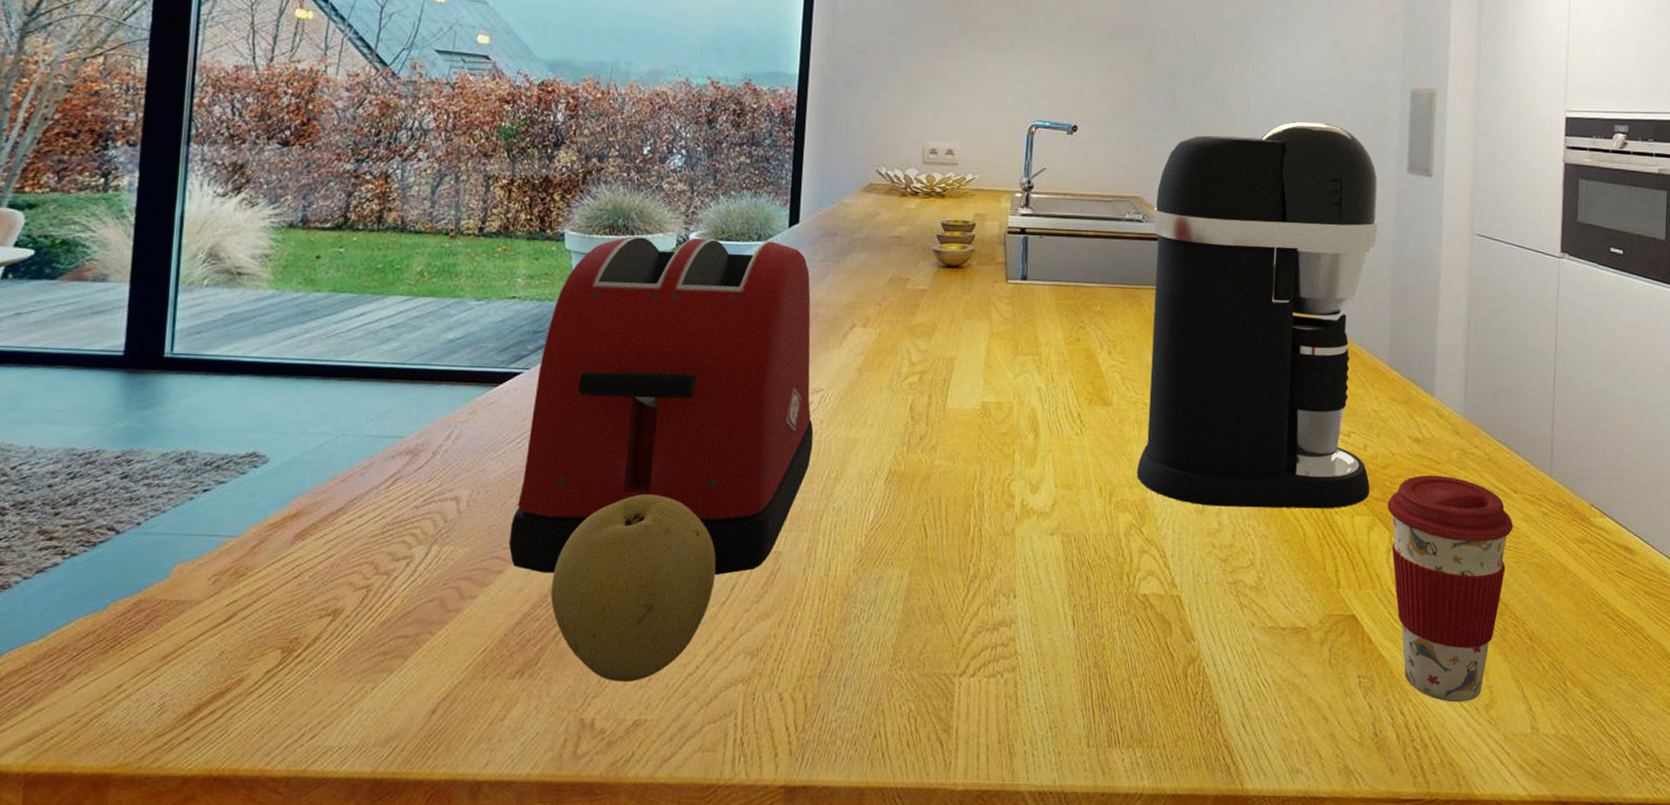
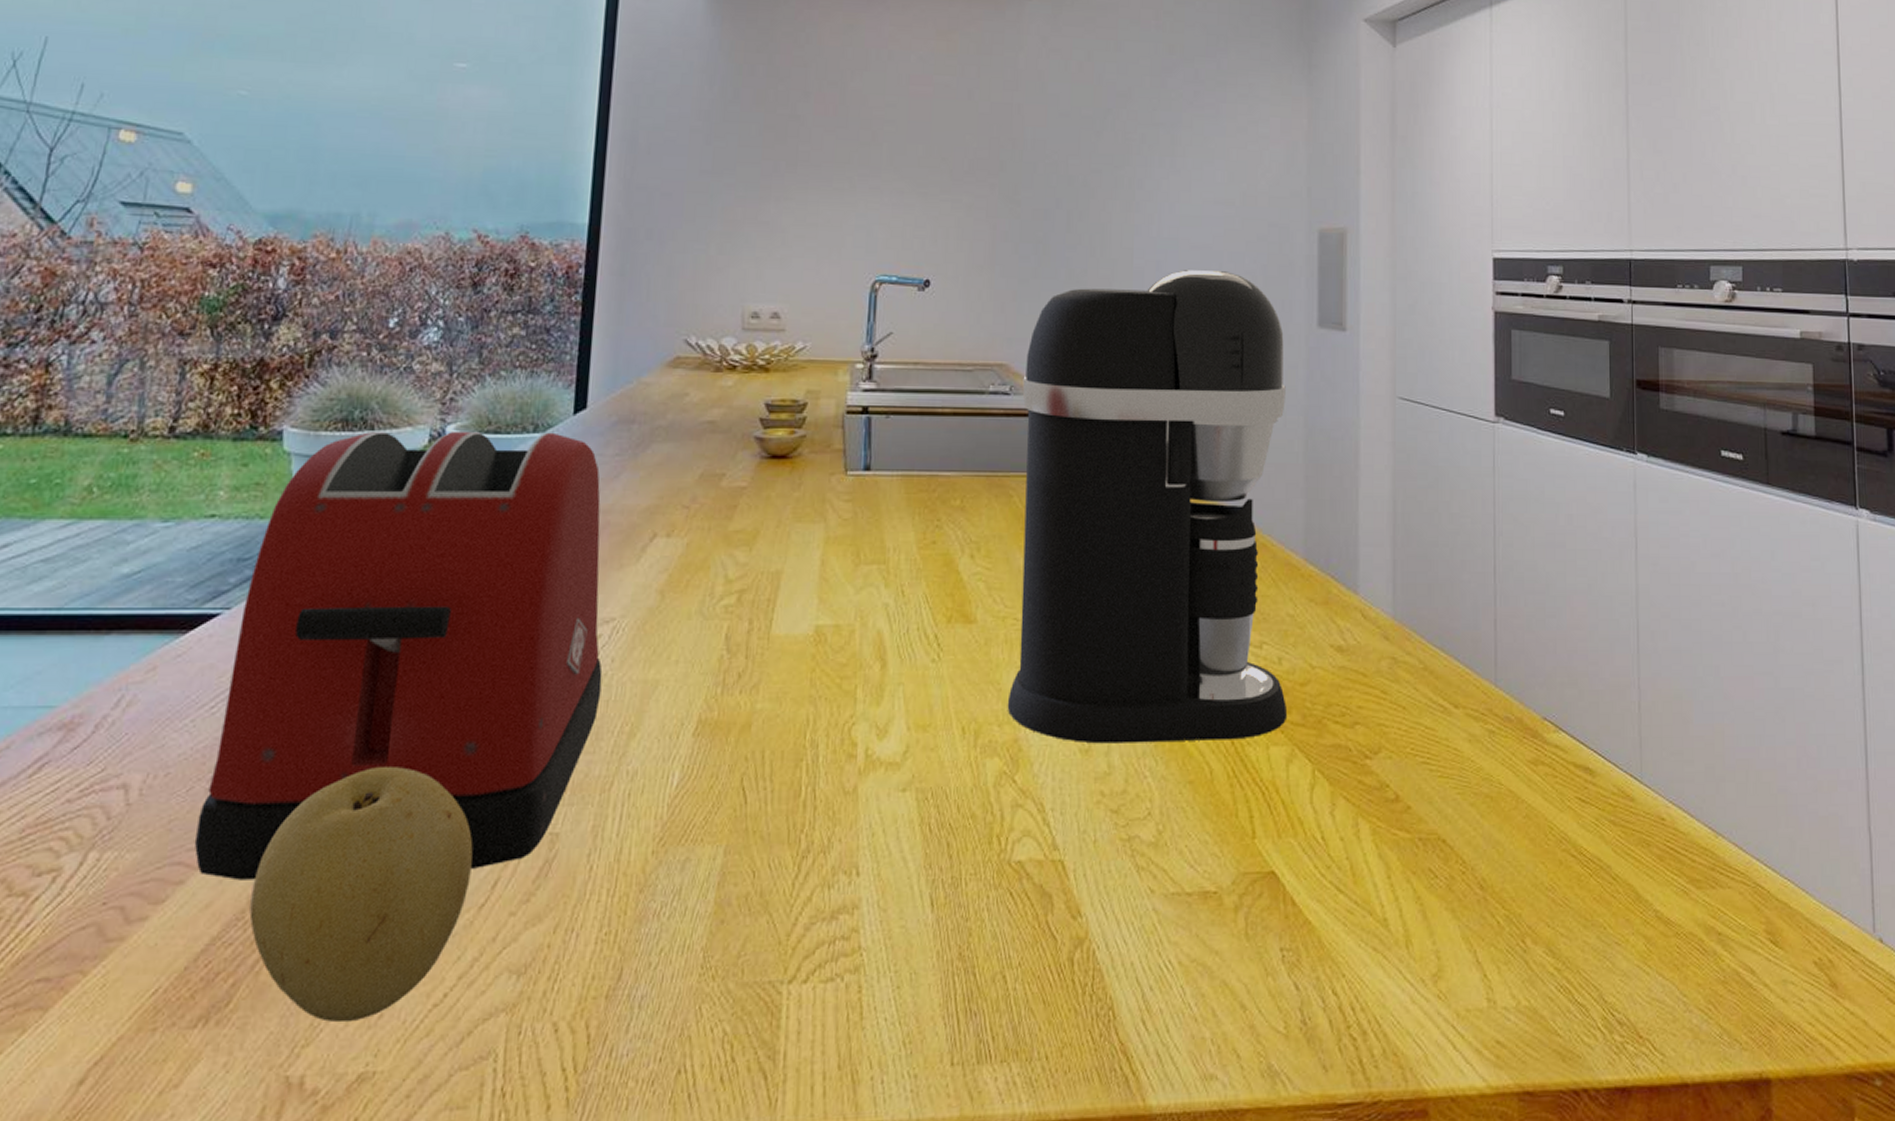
coffee cup: present [1387,474,1514,703] -> none [1309,690,1456,975]

